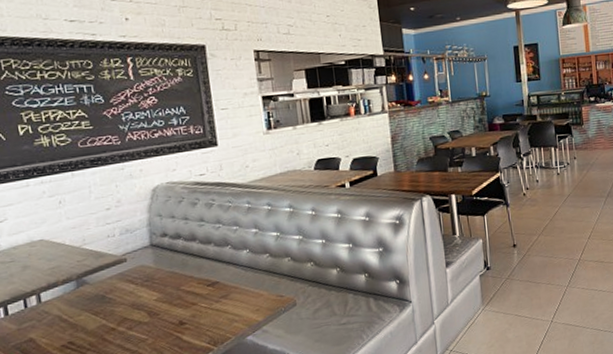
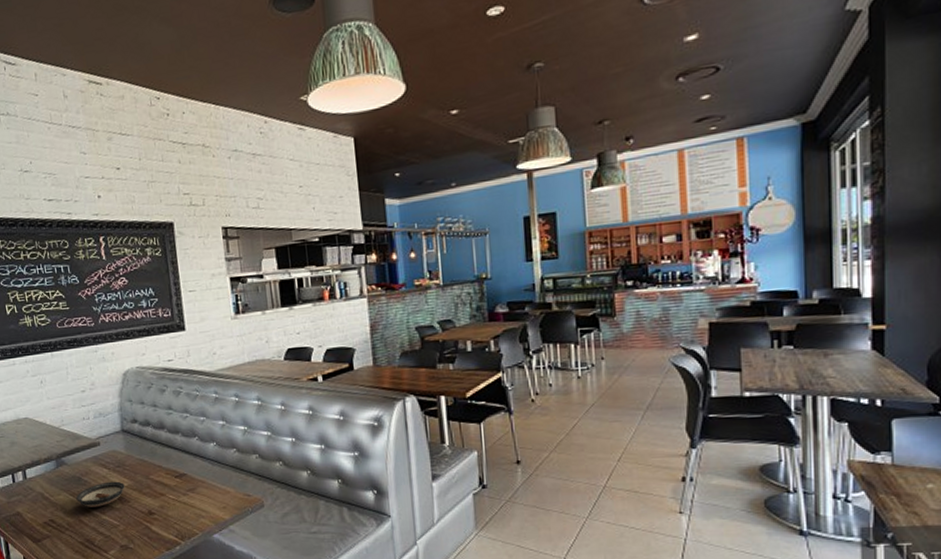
saucer: none [99,295,154,325] -> present [76,481,125,507]

